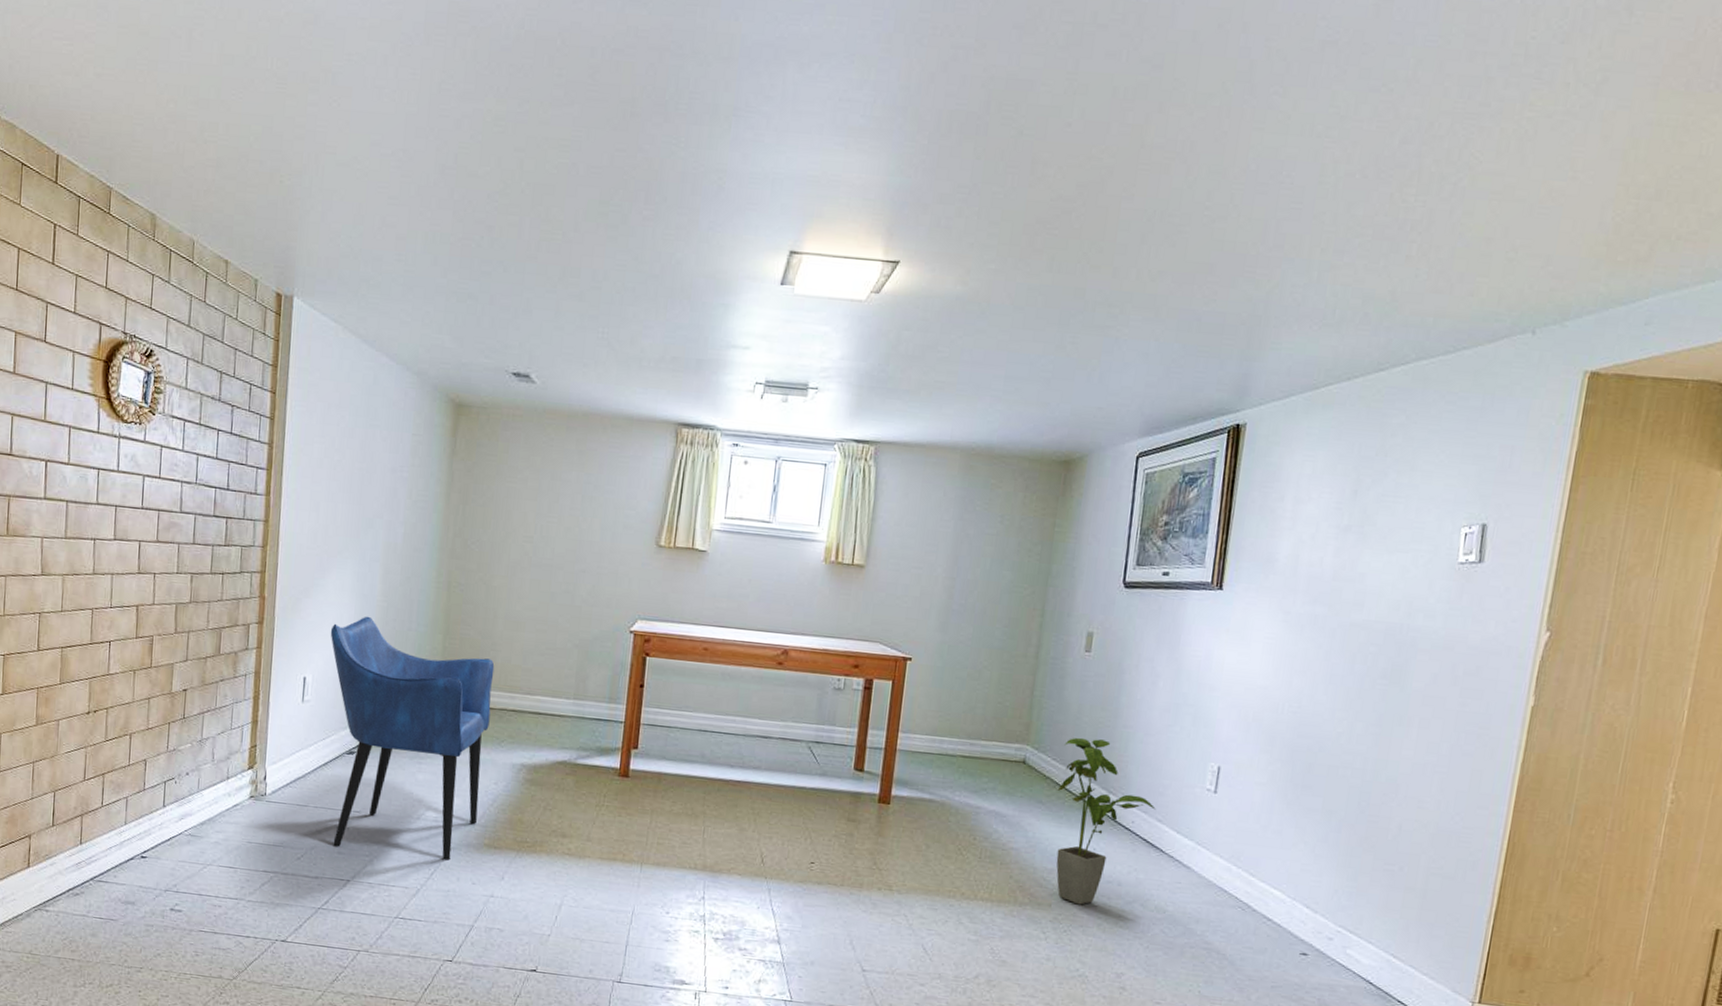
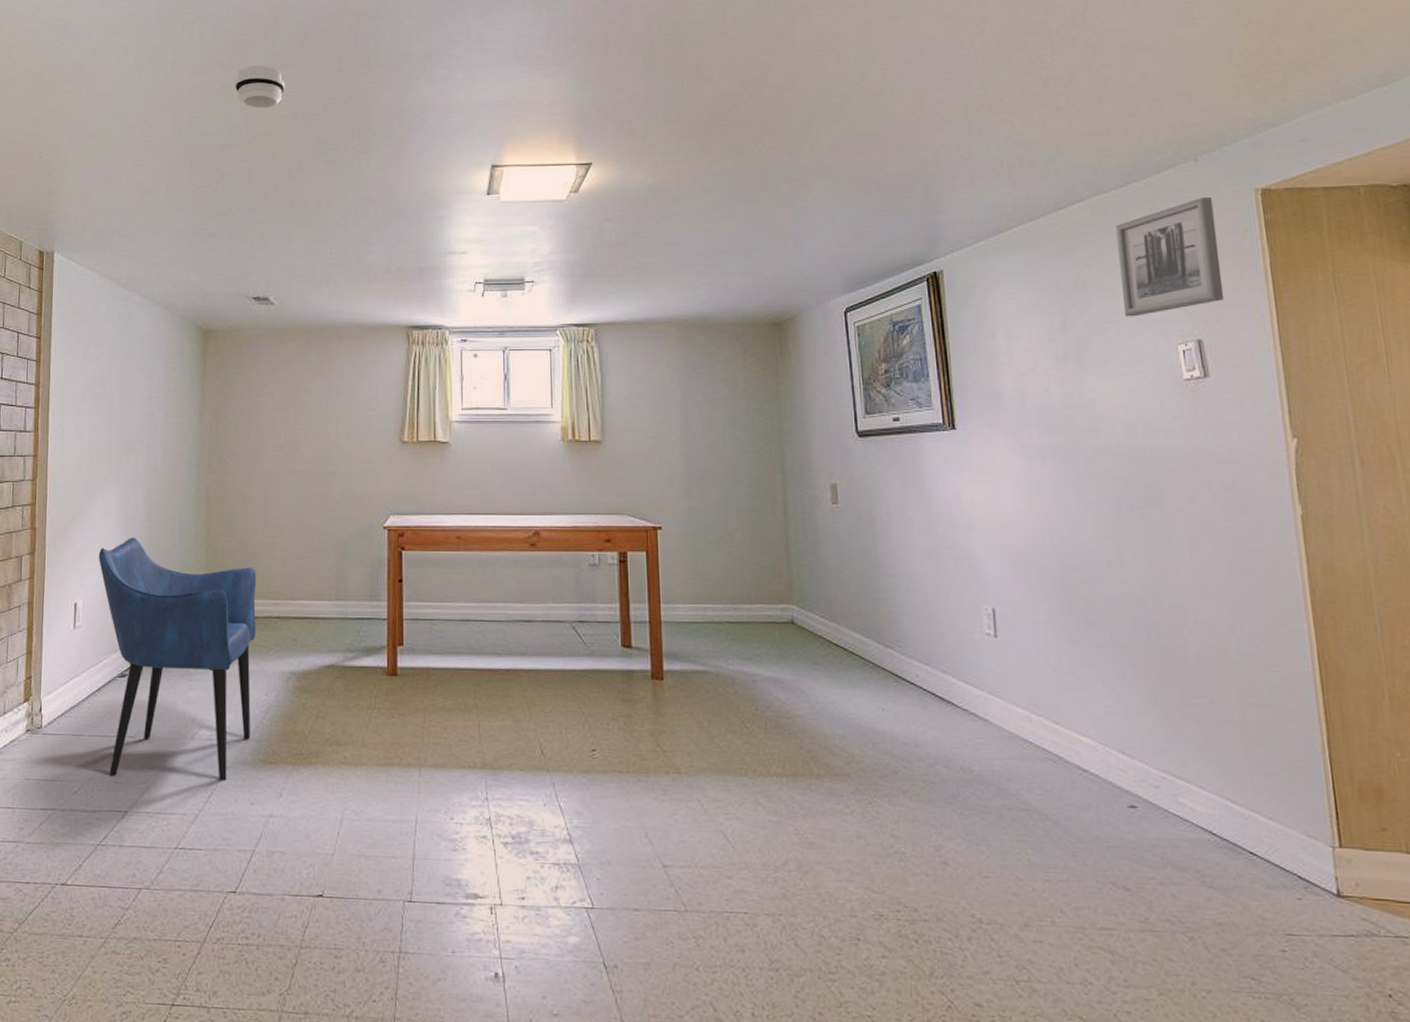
smoke detector: none [510,98,568,153] -> present [235,65,285,109]
house plant: present [1056,737,1156,905] -> none [830,591,937,772]
wall art: none [1418,374,1539,494] -> present [1116,197,1225,317]

